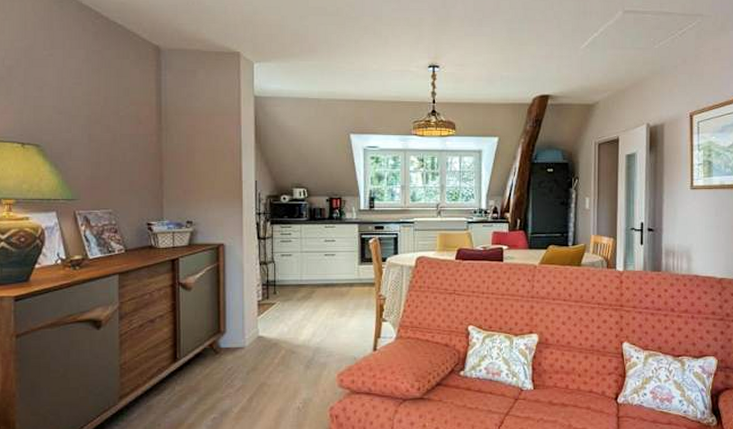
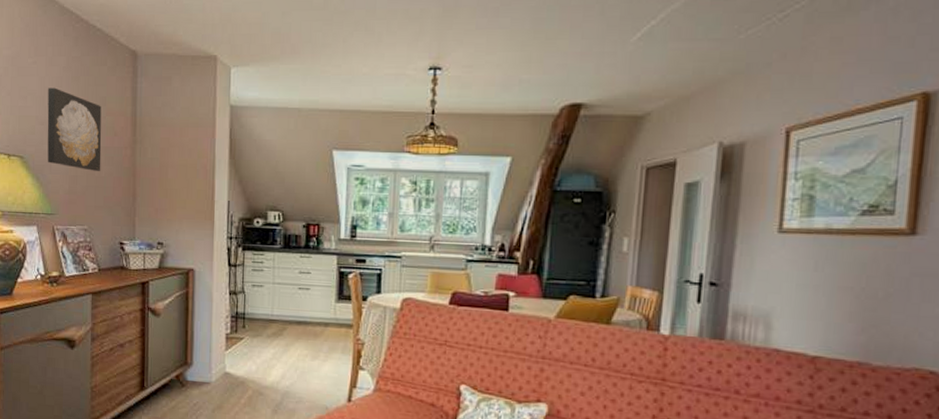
wall art: none [66,79,126,157] -> present [47,87,102,171]

